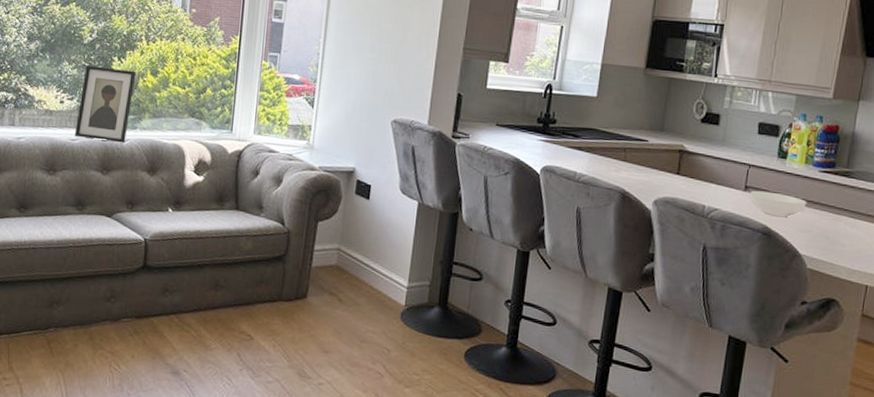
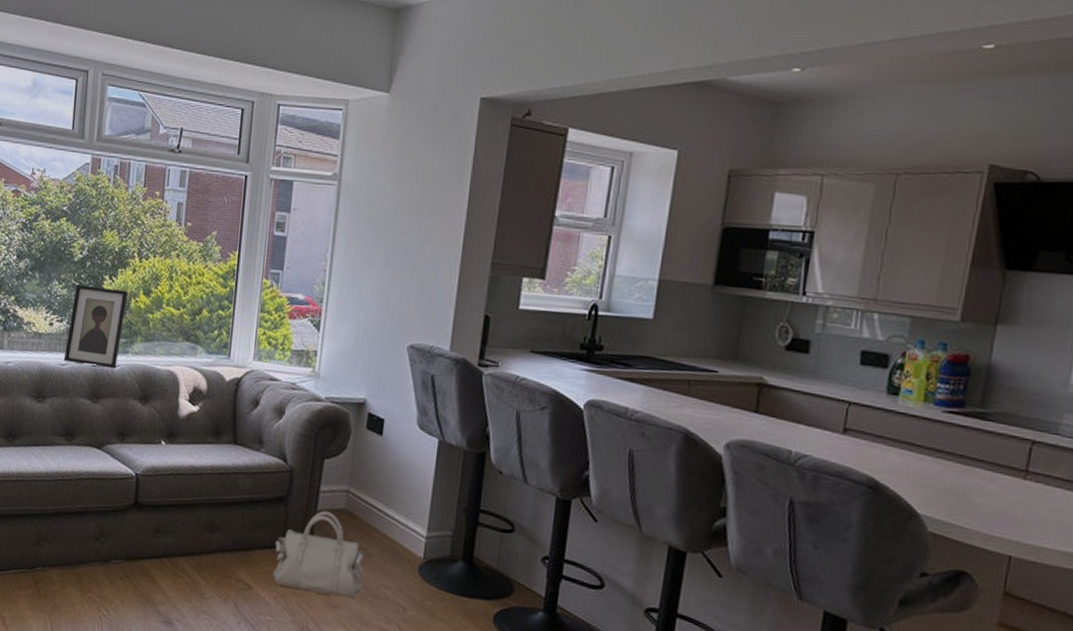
shoulder bag: none [272,267,355,344] -> present [273,510,366,599]
bowl: present [750,190,807,218] -> none [850,433,927,468]

